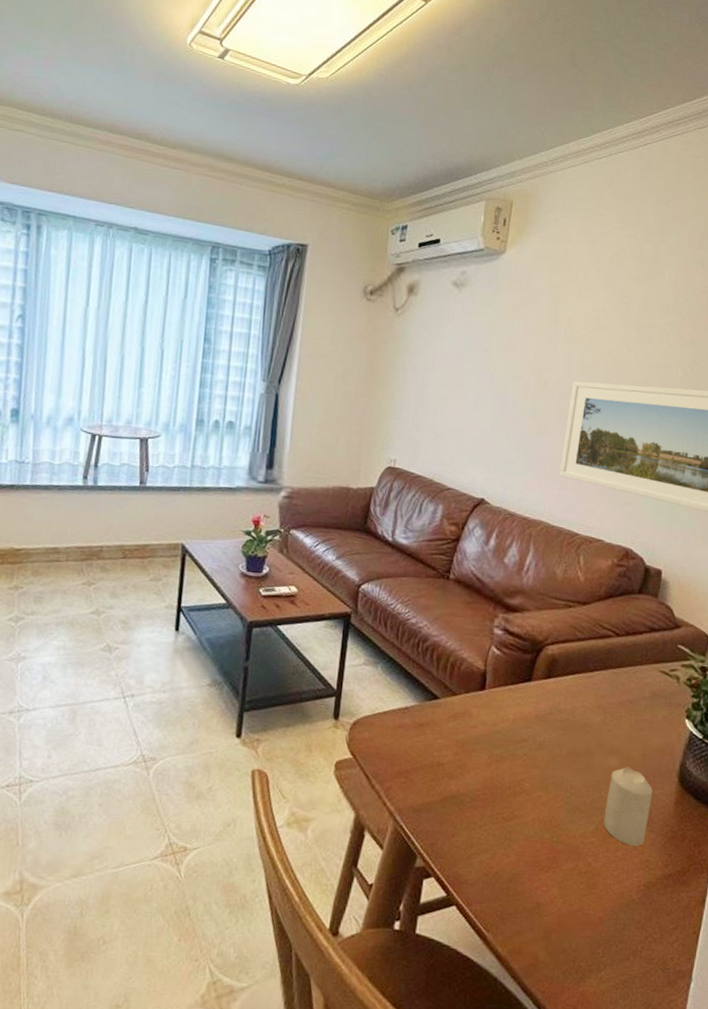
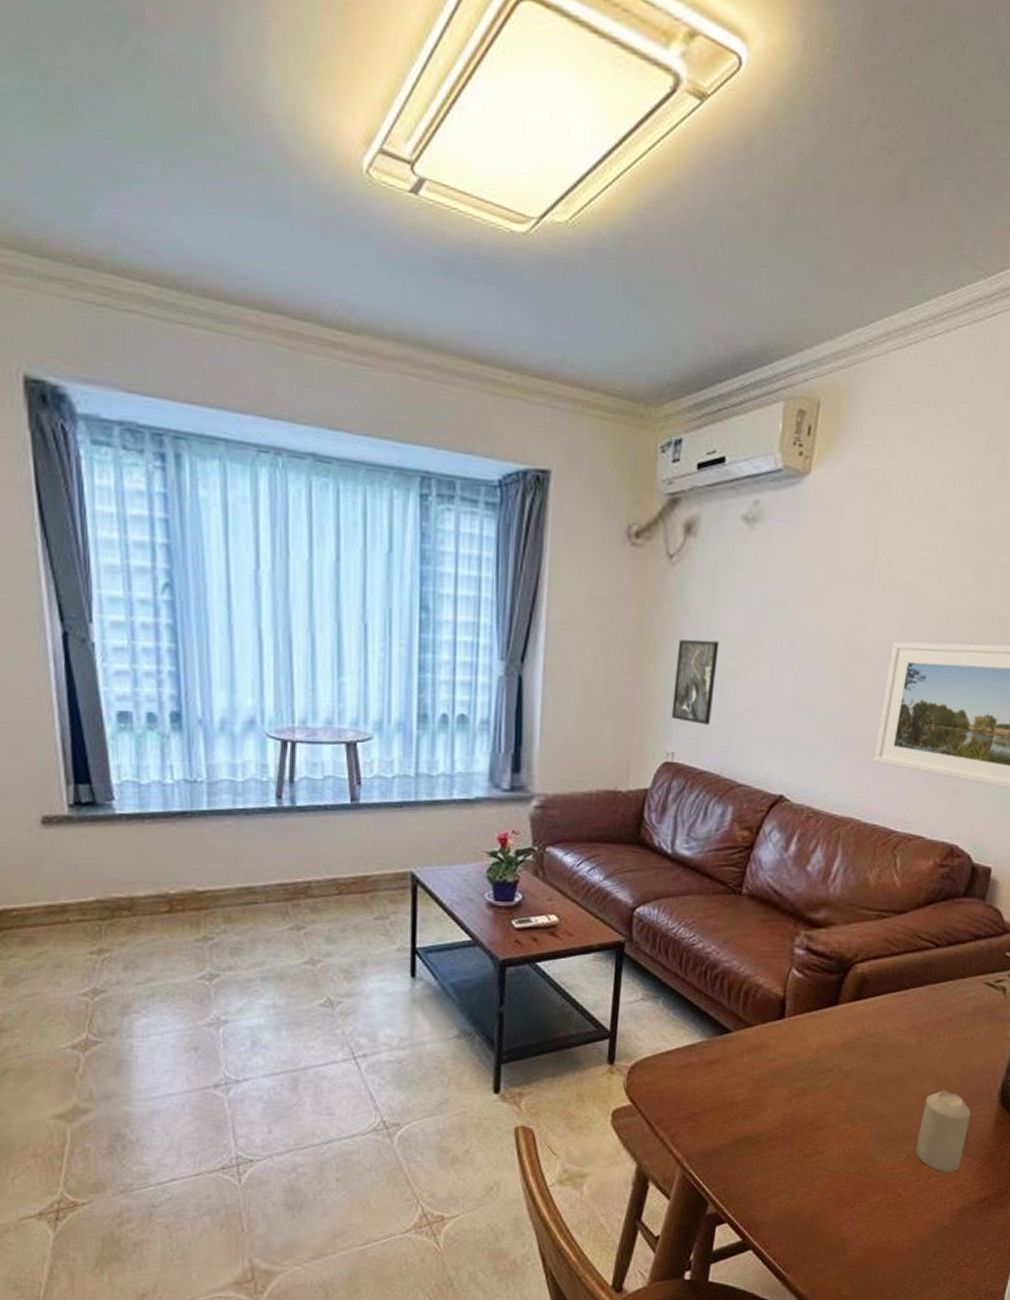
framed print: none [394,372,434,439] -> present [671,639,720,725]

